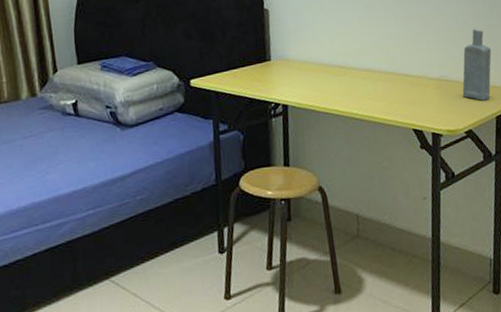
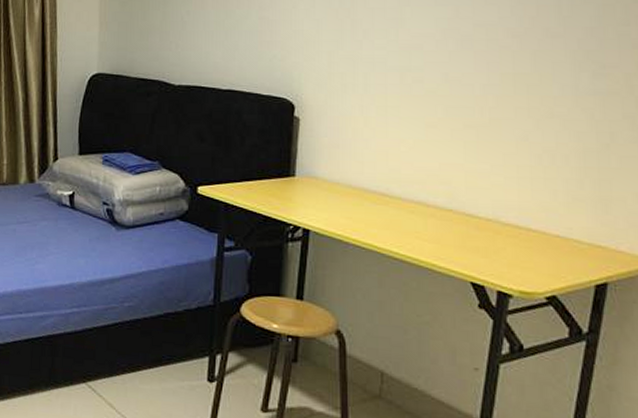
bottle: present [462,29,492,101] -> none [548,169,601,262]

